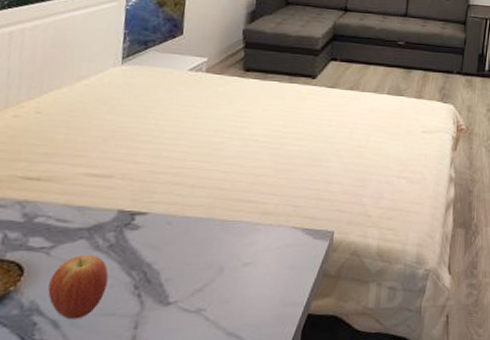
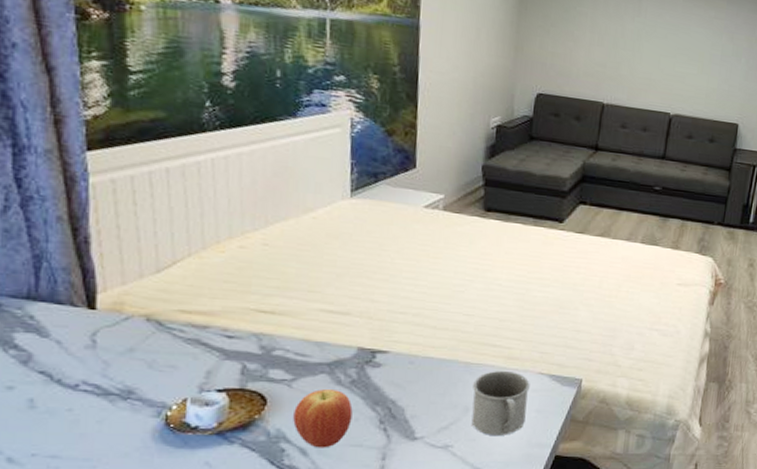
mug: none [225,226,284,296] -> present [471,370,530,435]

